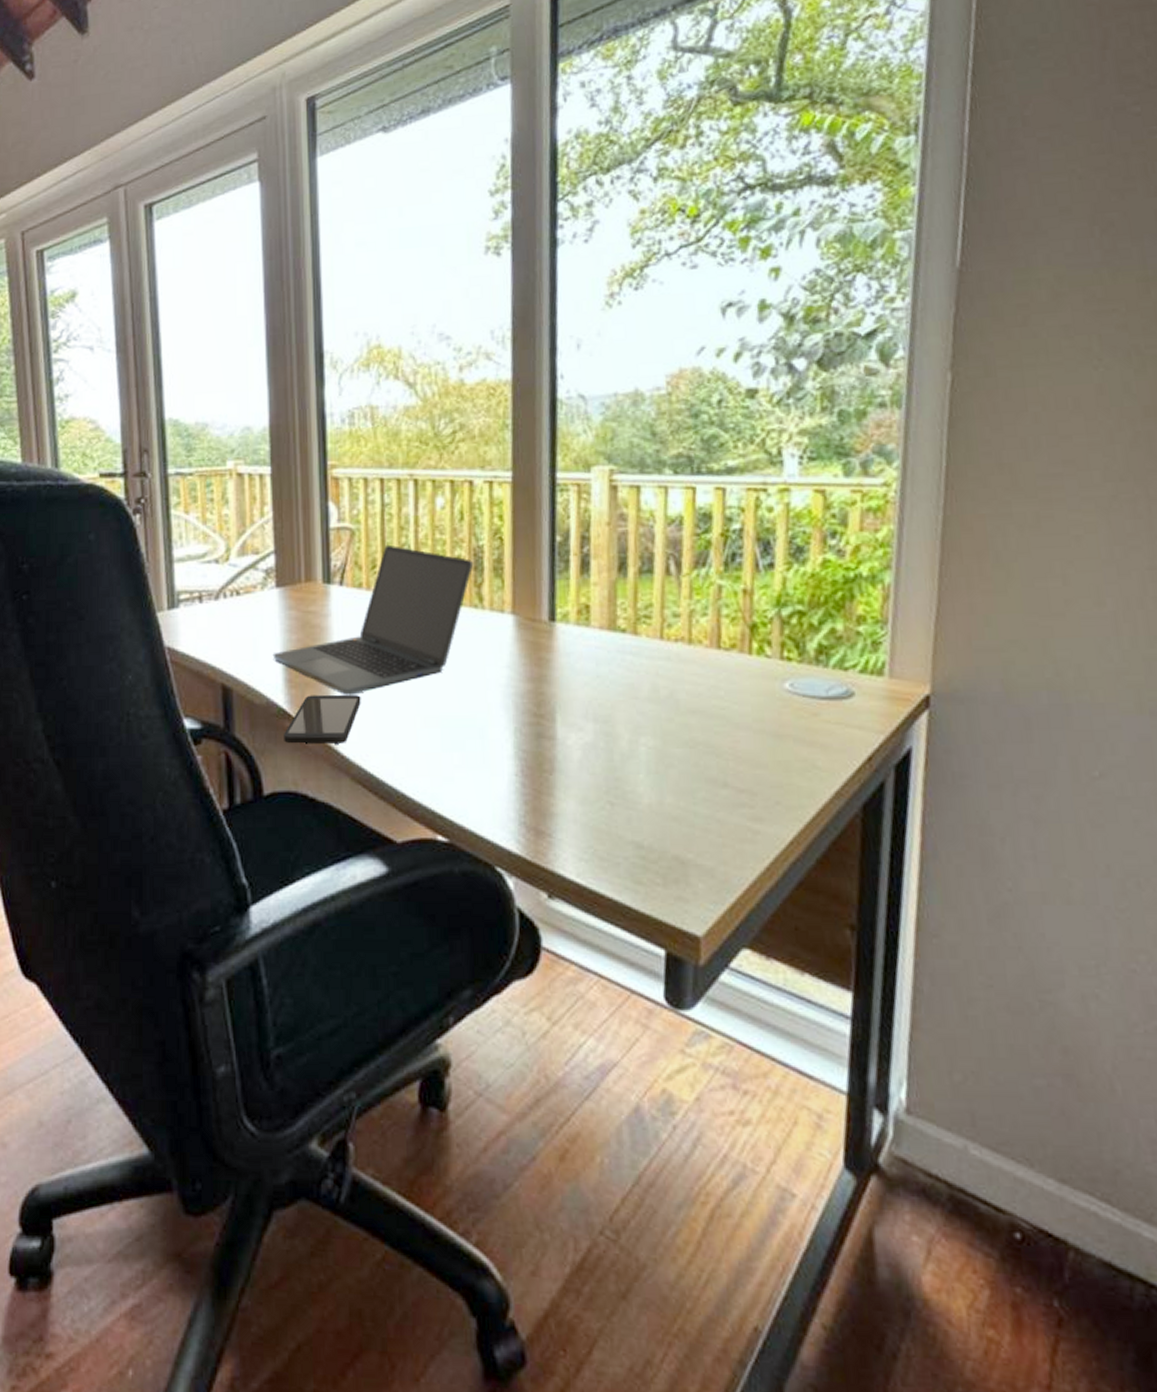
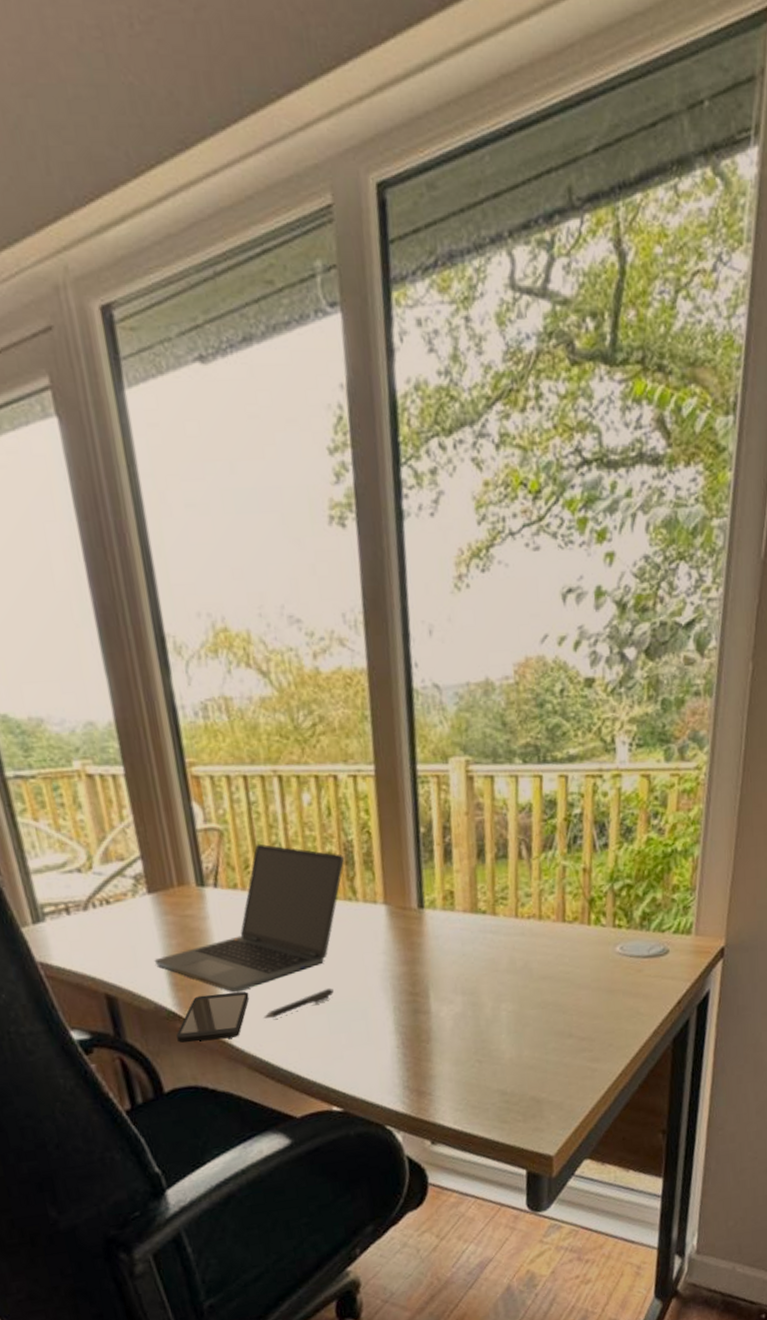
pen: none [373,699,450,728] -> present [263,987,334,1019]

